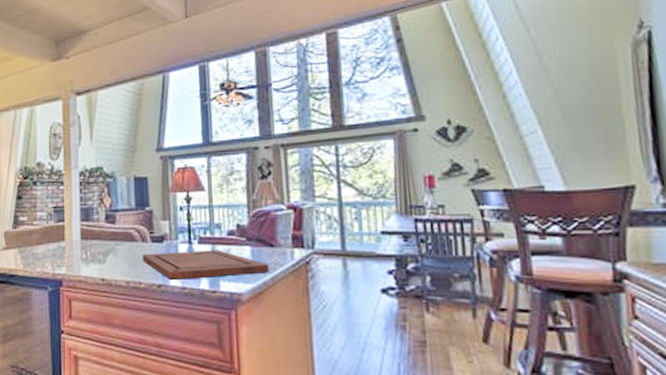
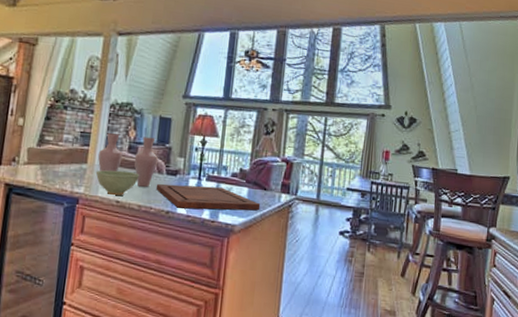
vase: none [74,202,141,260] -> present [97,133,159,187]
bowl: none [75,244,123,273] -> present [95,170,140,196]

